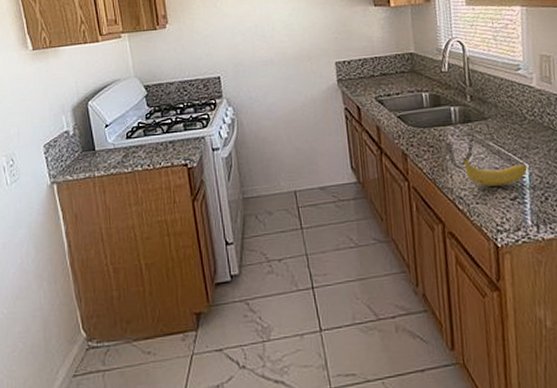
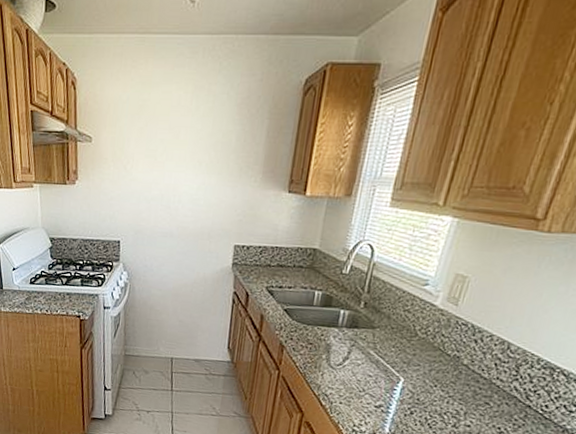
fruit: present [462,158,528,187] -> none [337,360,402,393]

